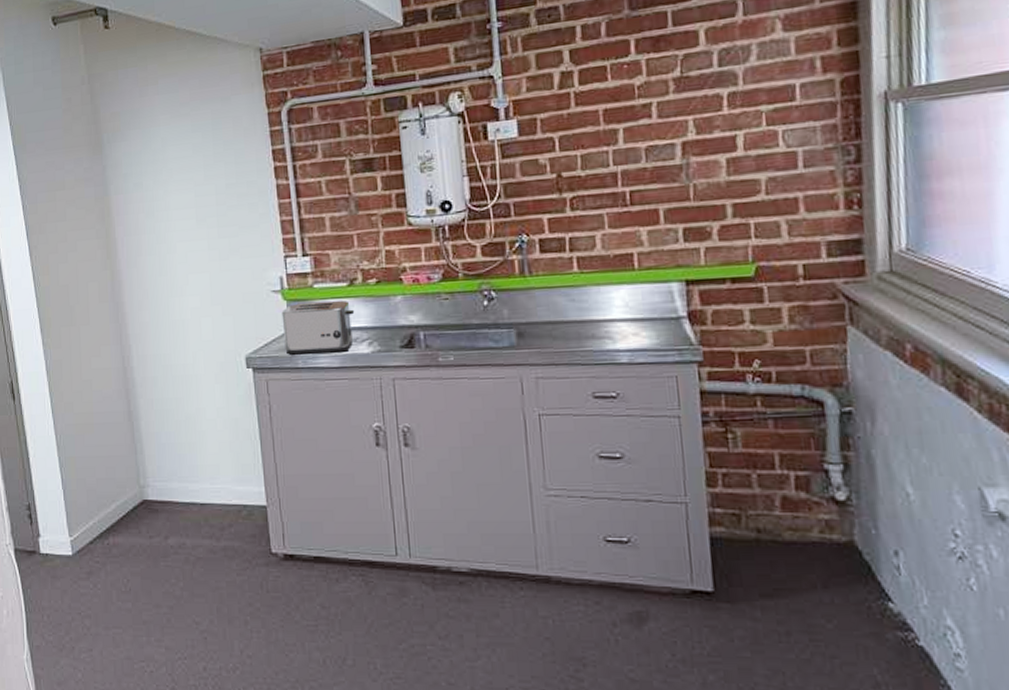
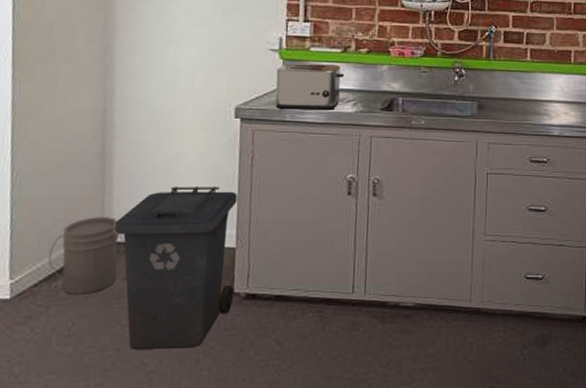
bucket: none [98,476,161,552] -> present [49,217,124,295]
recycling bin: none [150,441,272,609] -> present [114,185,238,349]

